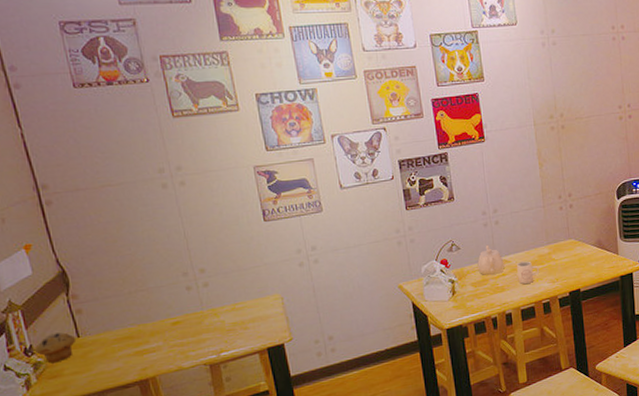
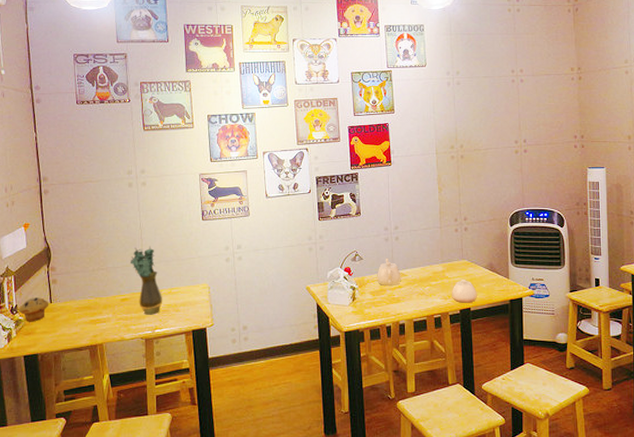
vase: none [177,257,227,338] -> present [129,246,163,315]
mug: present [517,261,540,285] -> none [413,276,433,298]
sugar bowl: none [559,259,587,285] -> present [451,278,477,303]

